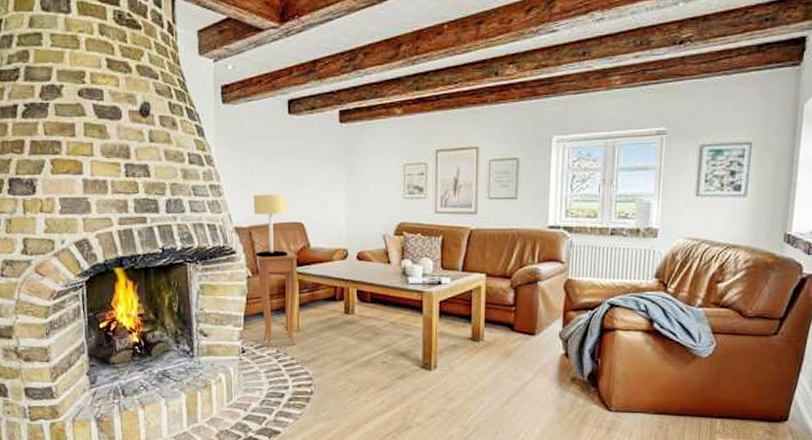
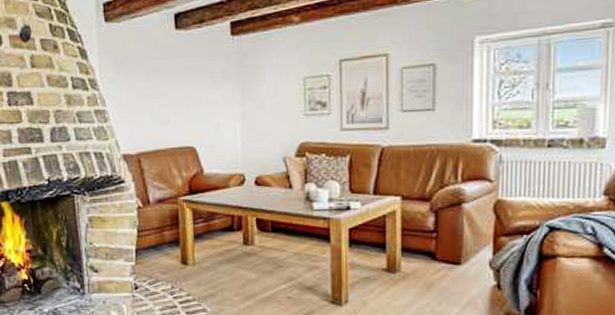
table lamp: present [253,194,288,258] -> none [140,117,180,187]
side table: present [258,252,298,348] -> none [148,179,192,283]

